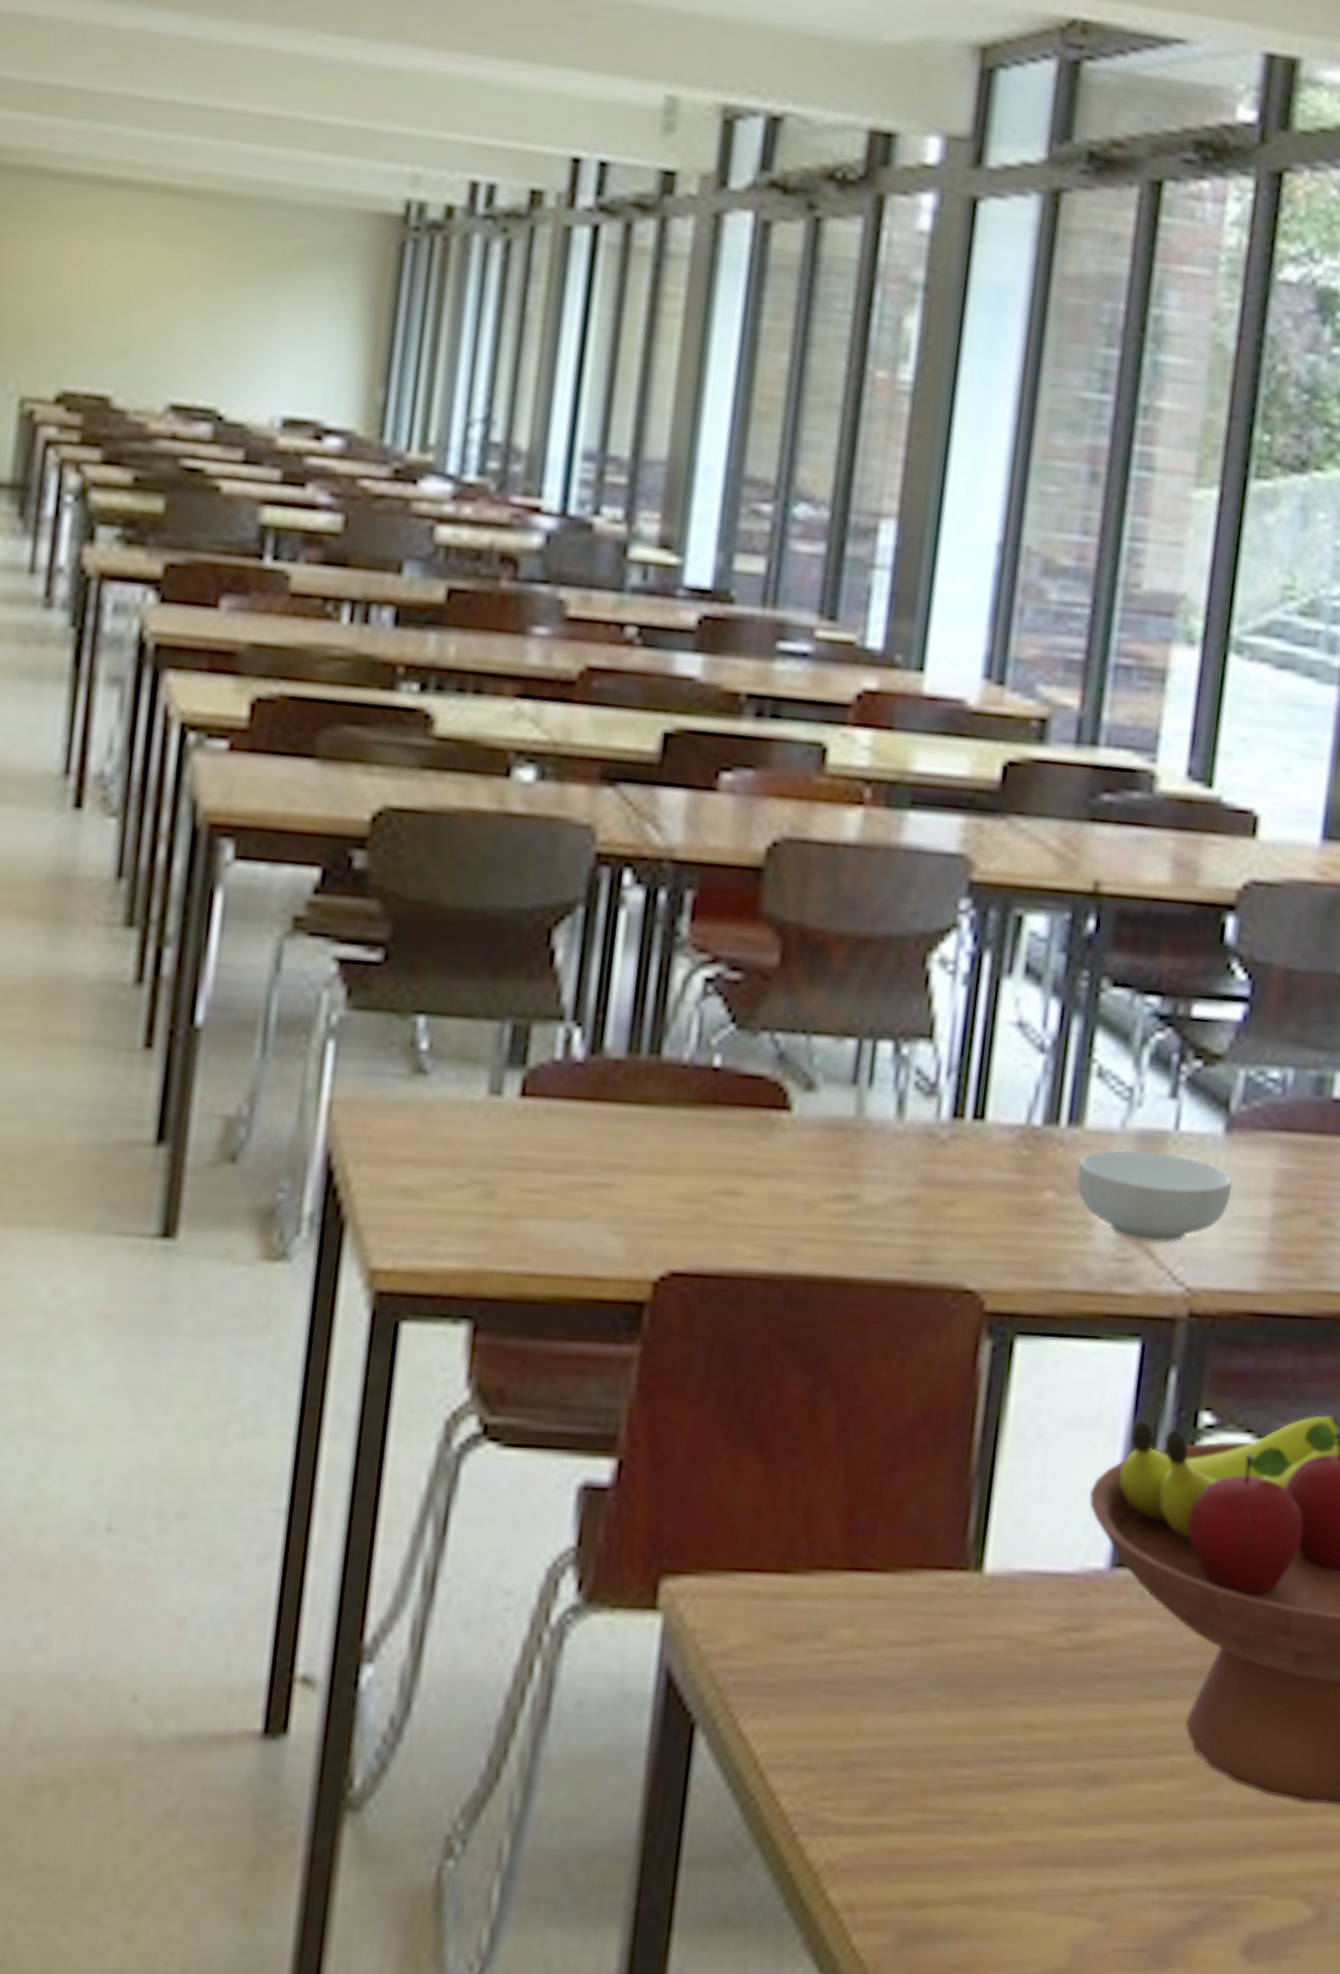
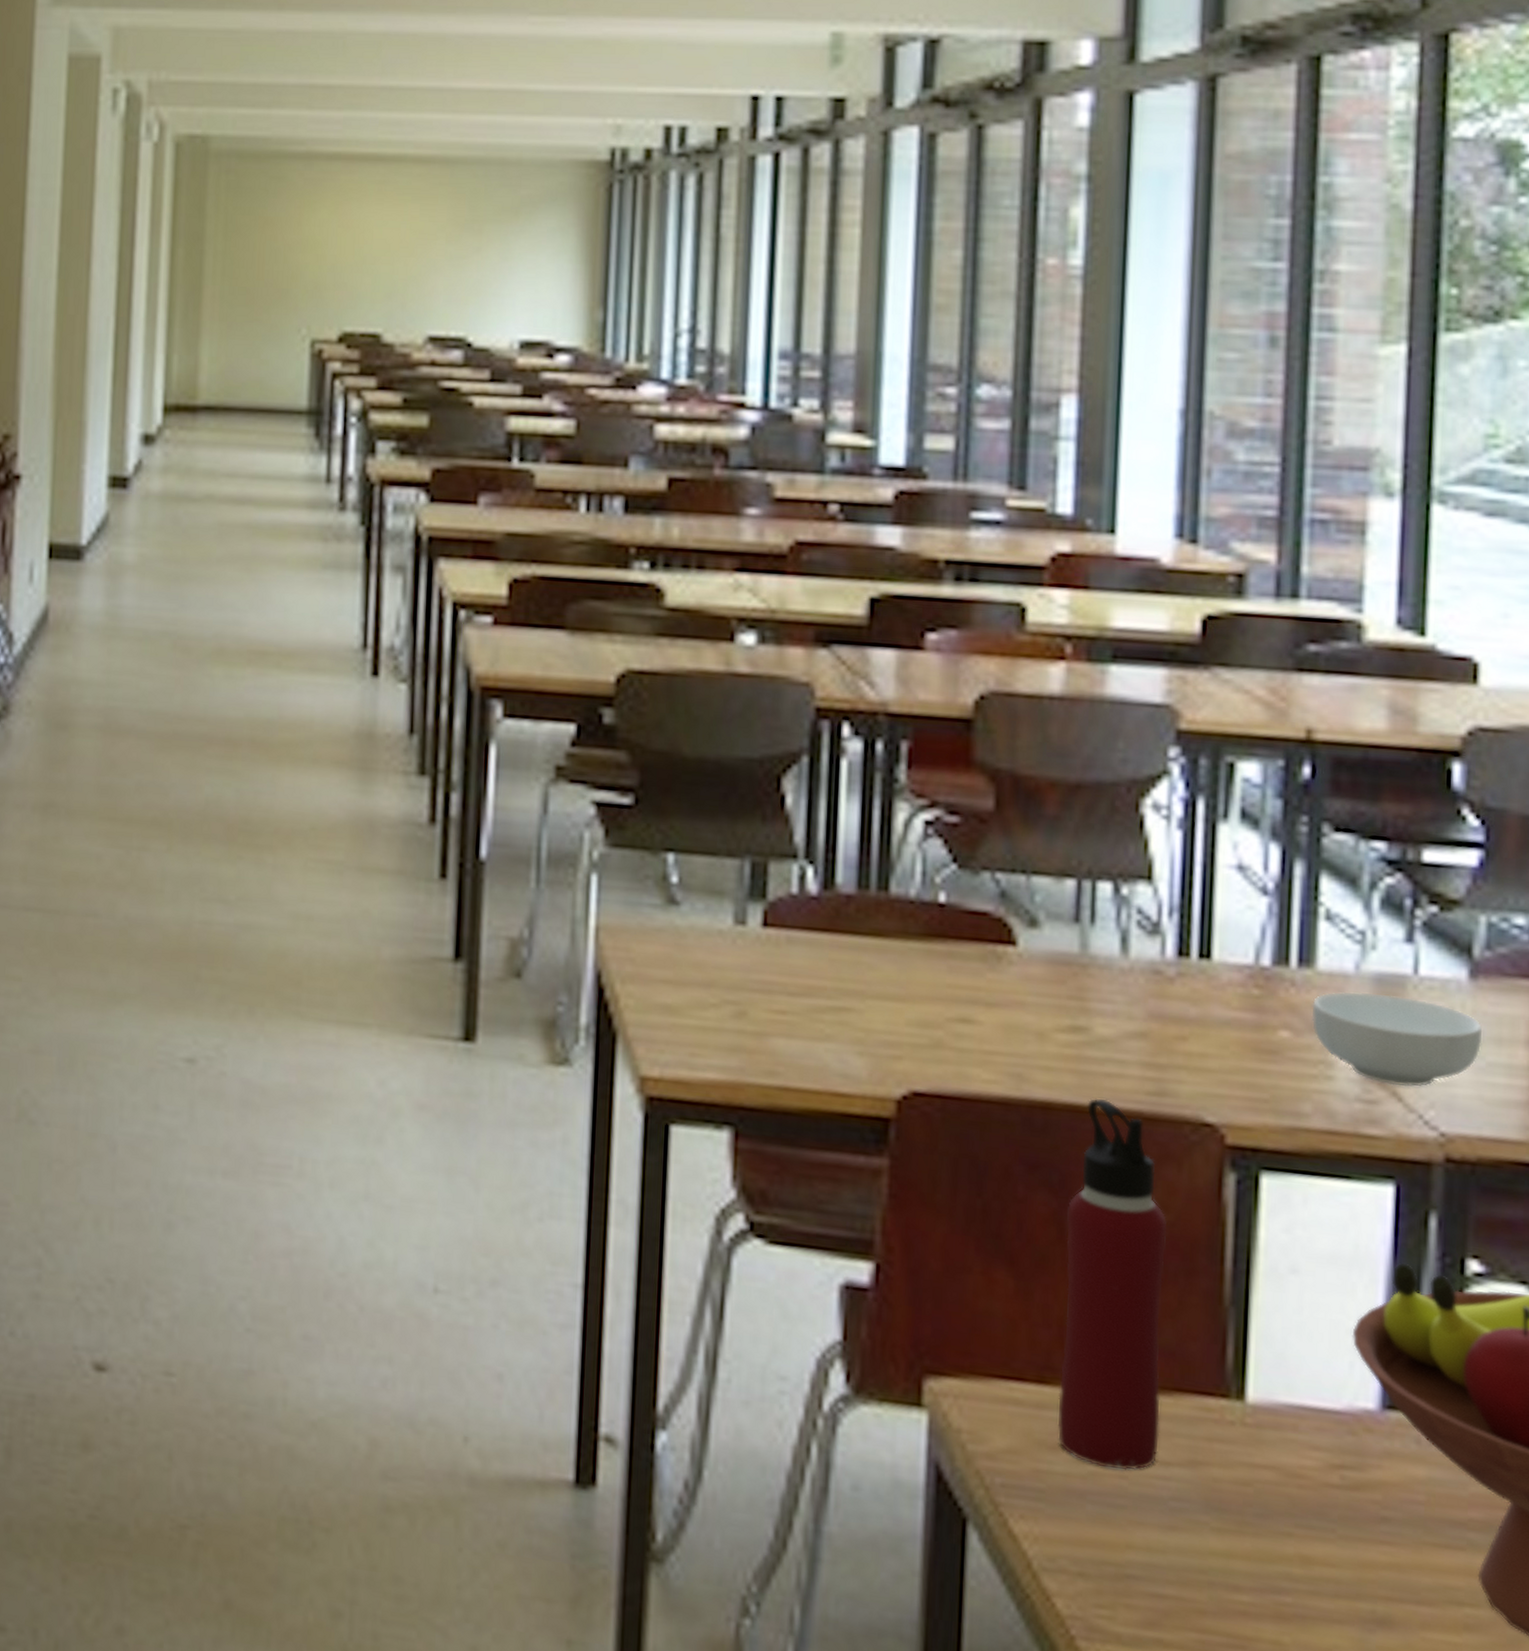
water bottle: none [795,1269,922,1655] -> present [1057,1098,1168,1471]

